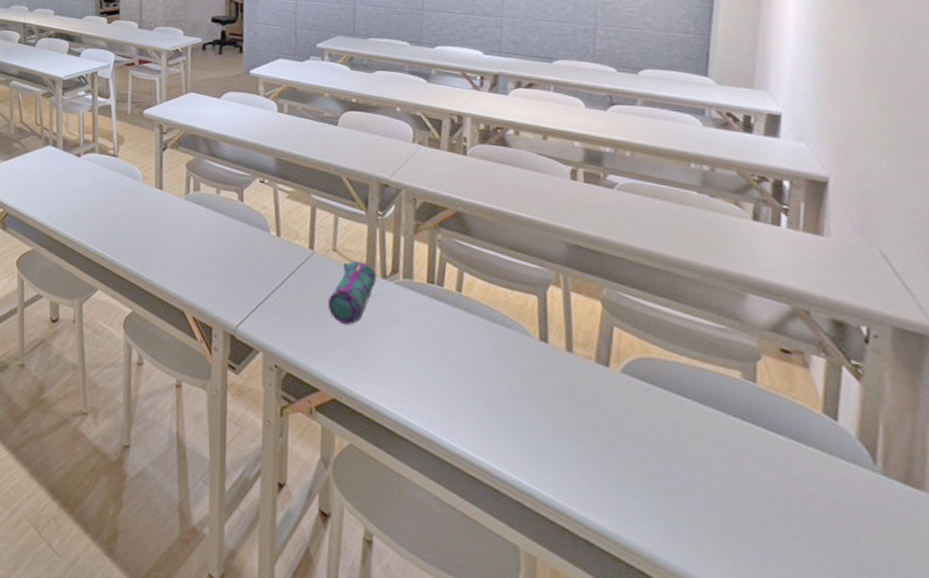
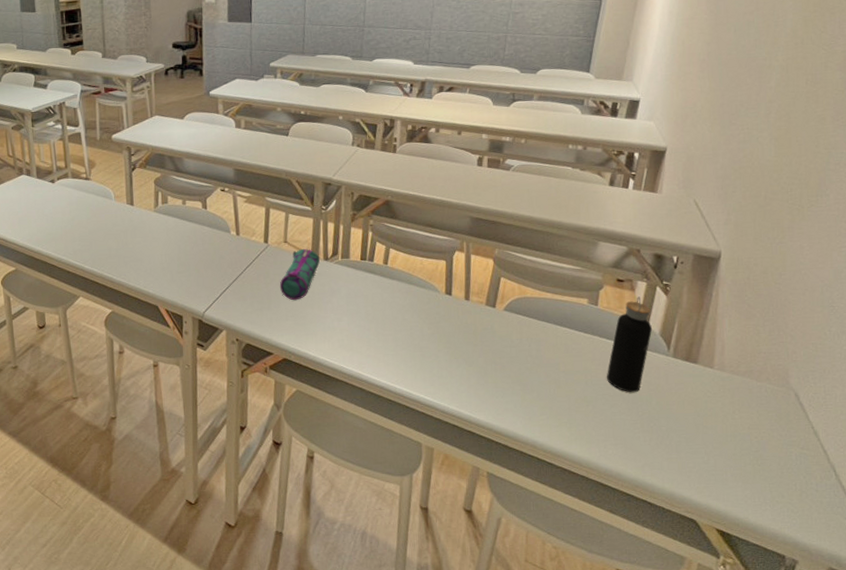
water bottle: none [782,377,845,522] -> present [606,296,652,393]

